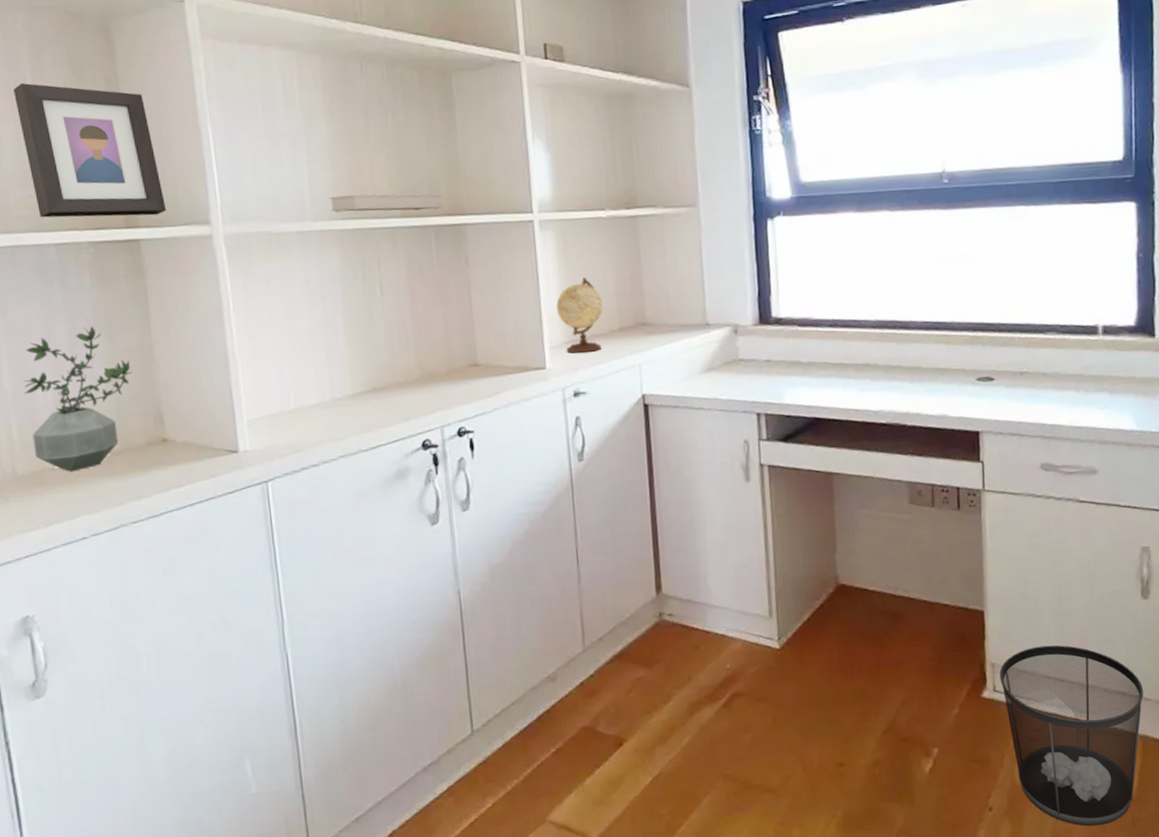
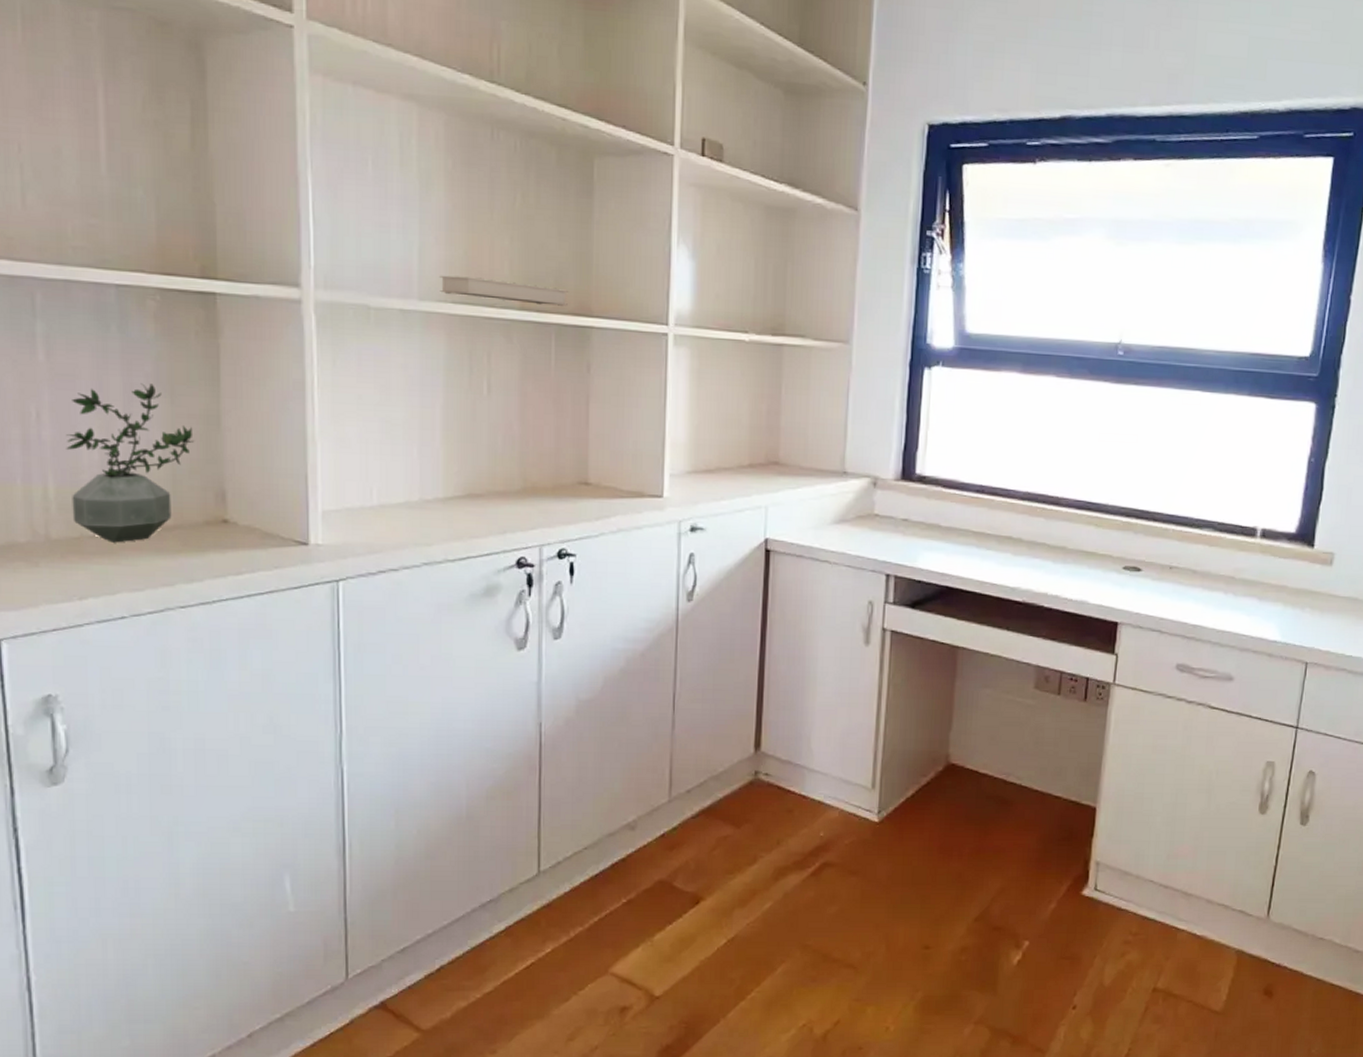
picture frame: present [13,82,167,218] -> none [81,93,251,269]
globe: present [556,277,603,353] -> none [682,403,735,486]
waste bin: present [999,645,1144,827] -> none [1103,850,1247,1035]

